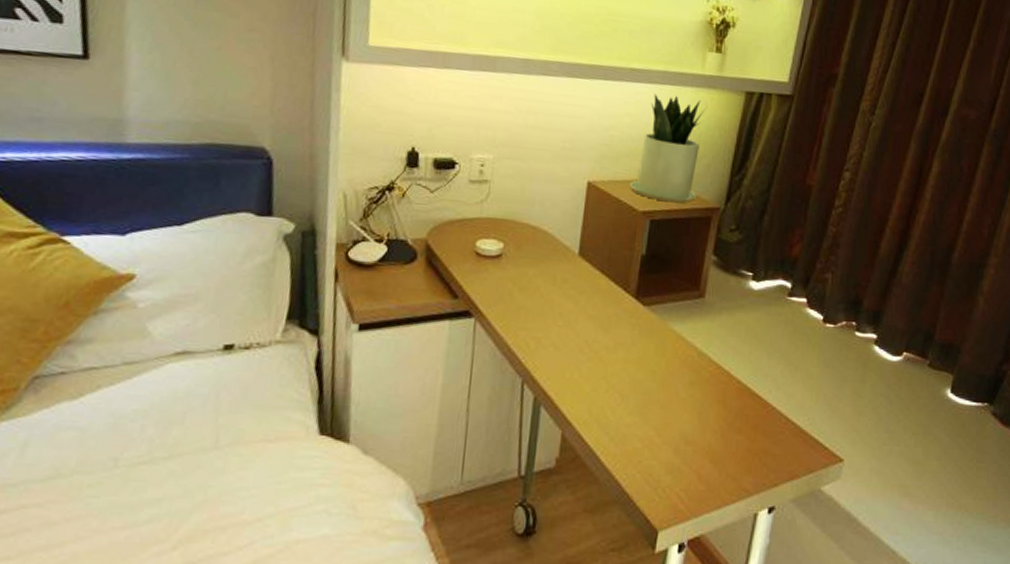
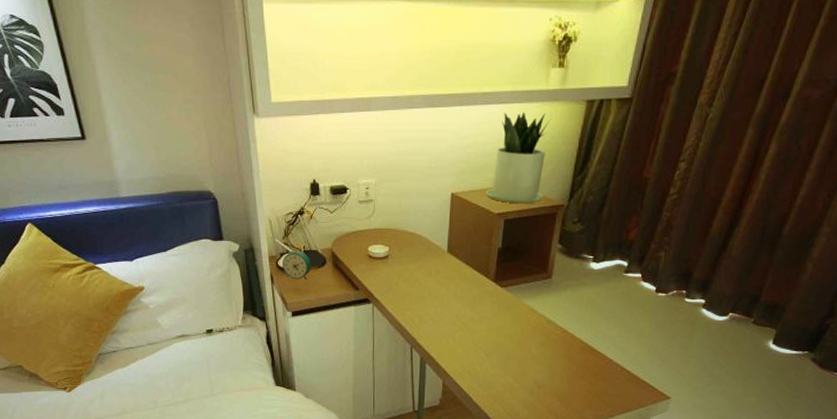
alarm clock: none [354,237,396,280] -> present [283,250,312,280]

